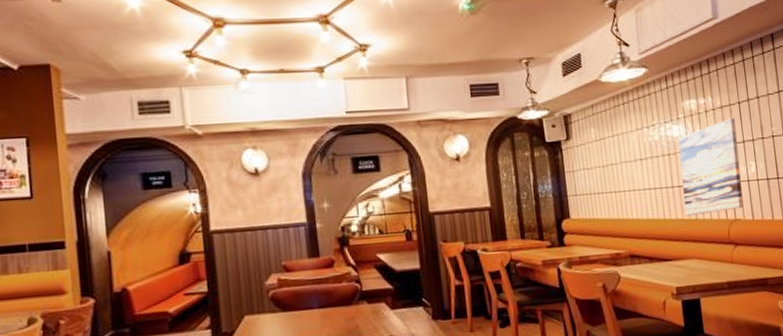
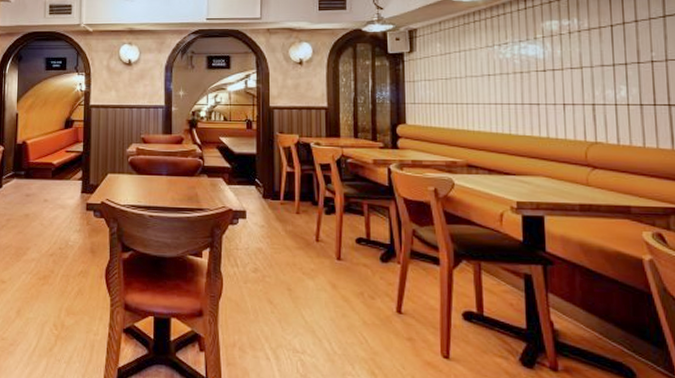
wall art: present [678,118,744,217] -> none [533,41,607,134]

